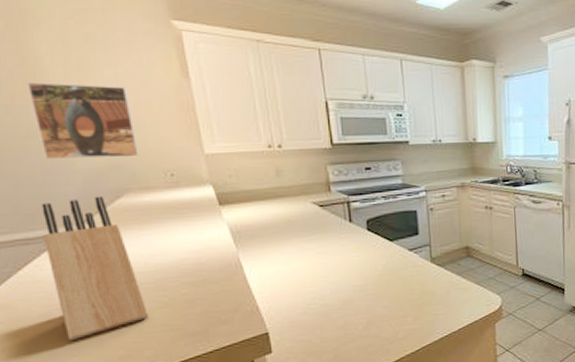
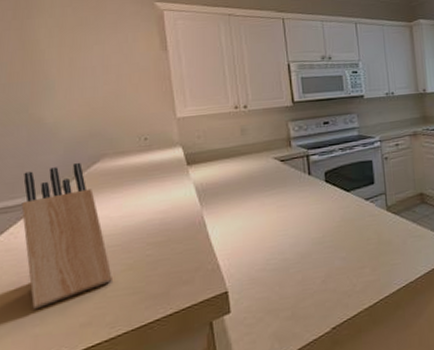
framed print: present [27,82,140,159] -> none [24,61,118,131]

